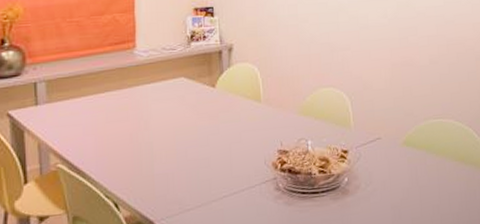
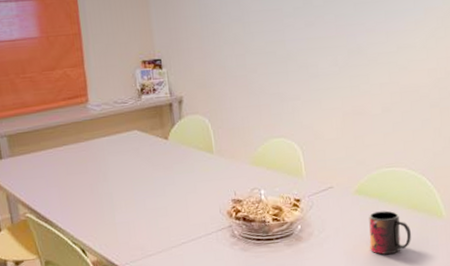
mug: none [416,163,460,209] -> present [369,210,412,255]

